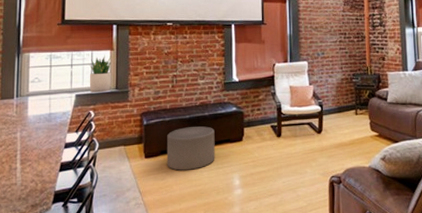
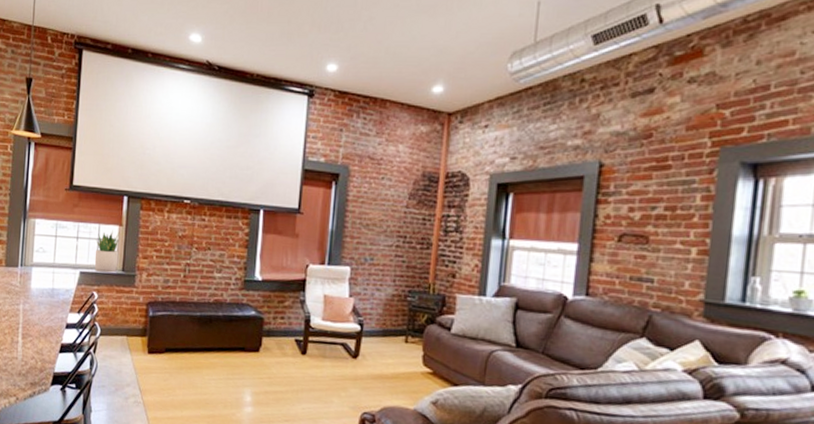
pouf: present [166,126,215,171] -> none [171,325,228,376]

